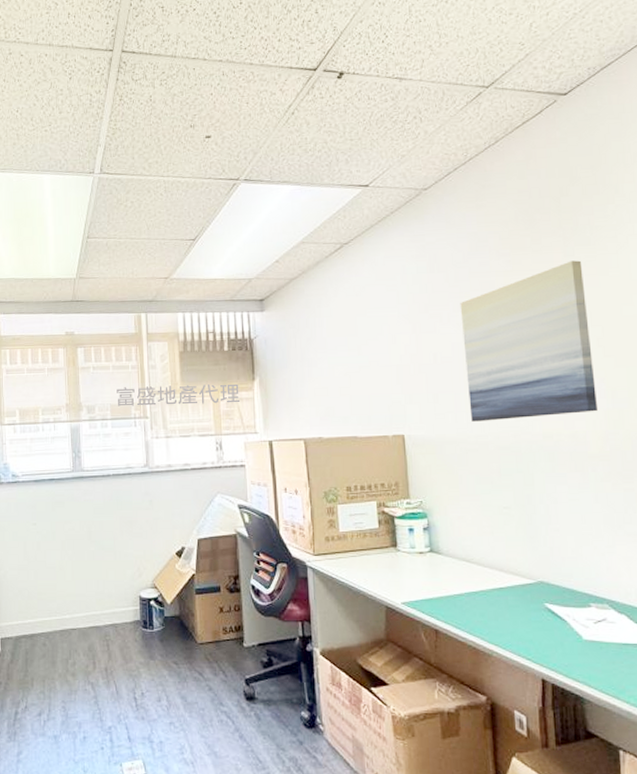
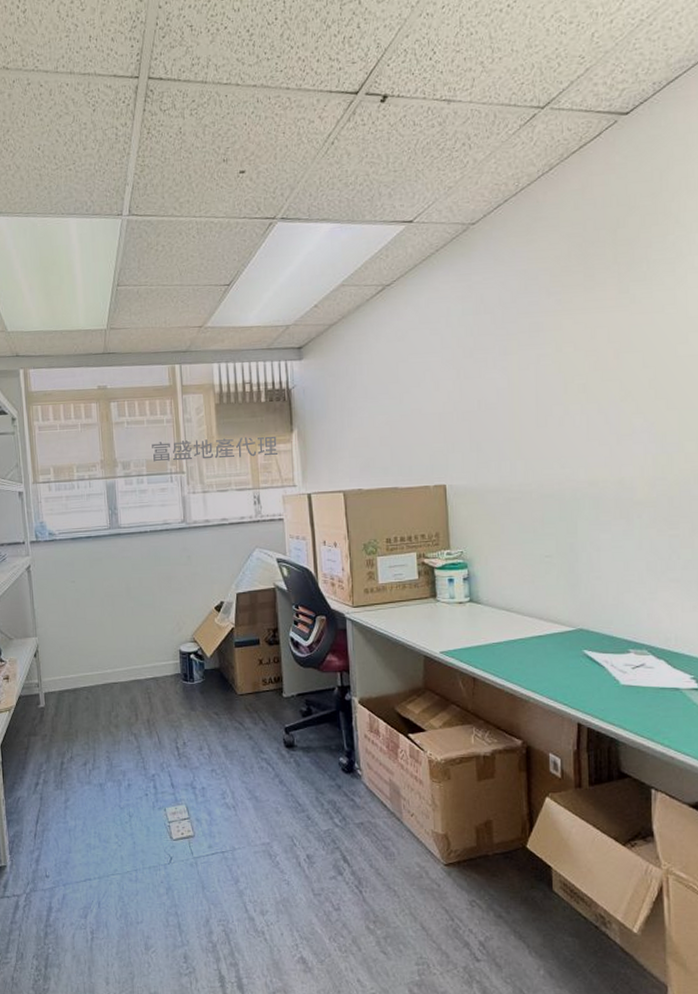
wall art: present [460,260,599,422] -> none [507,297,647,470]

